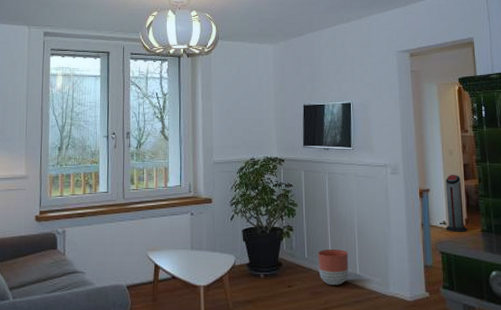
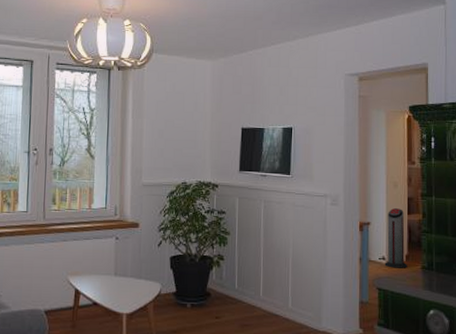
planter: present [318,250,349,285] -> none [248,281,281,318]

